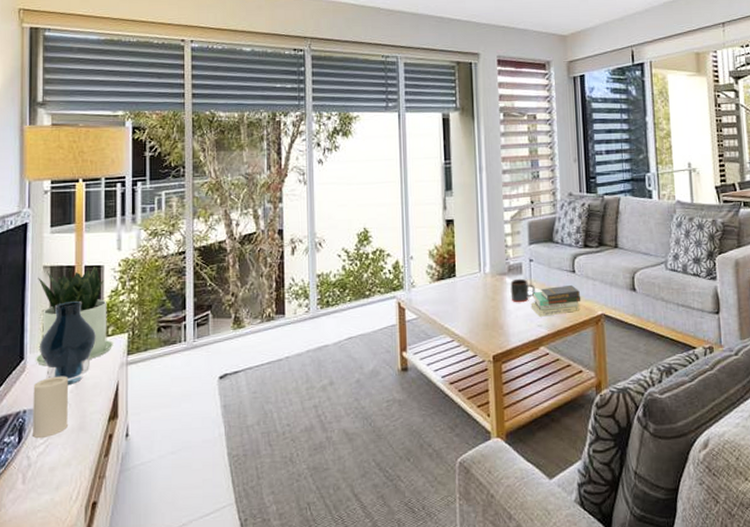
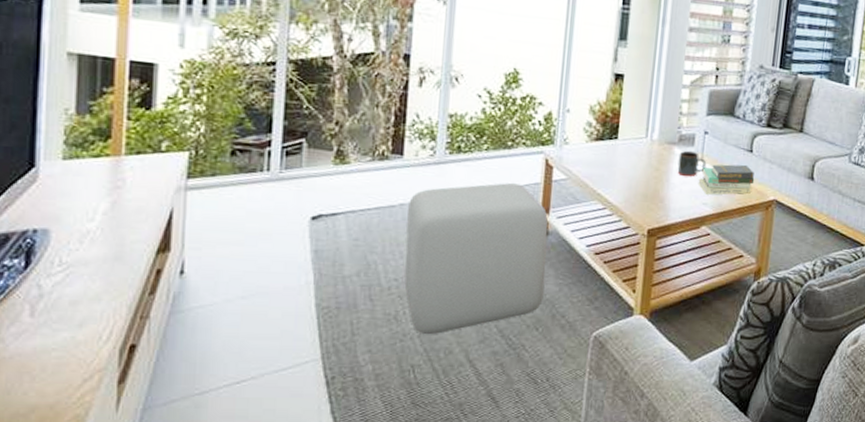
candle: present [33,376,68,439] -> none [47,192,100,266]
planter: present [35,265,114,367] -> none [51,60,168,179]
vase: present [39,300,96,386] -> none [58,102,143,206]
pouf: none [293,328,411,474] -> present [404,183,549,335]

